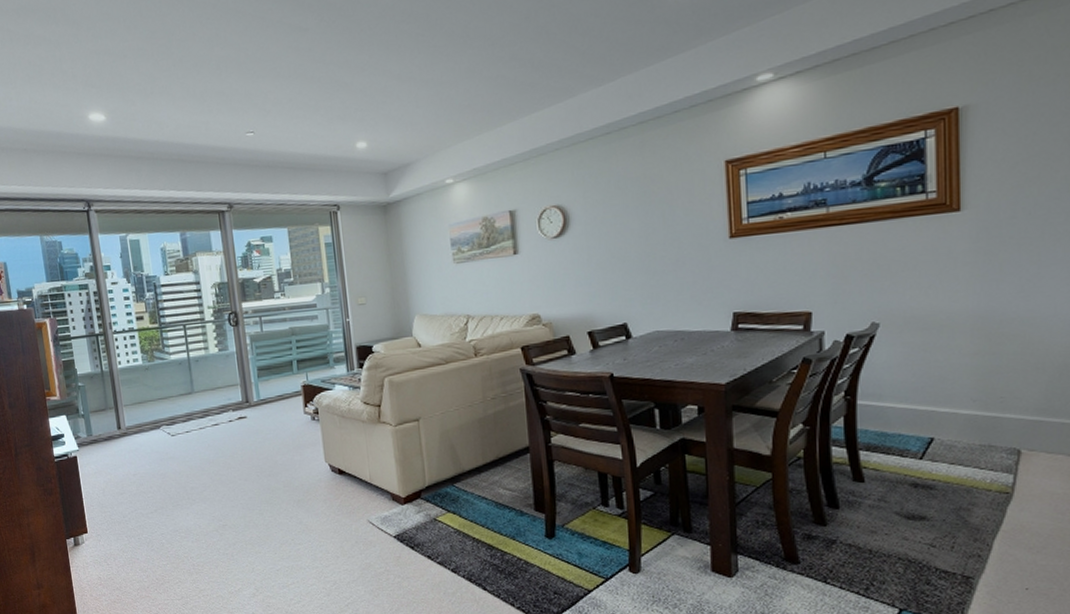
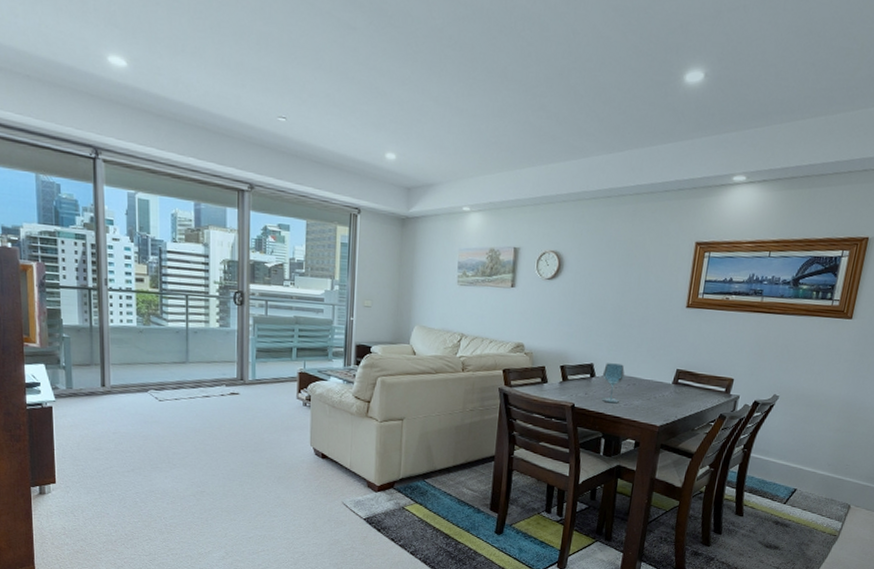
wine glass: none [640,318,669,366] -> present [602,363,625,404]

